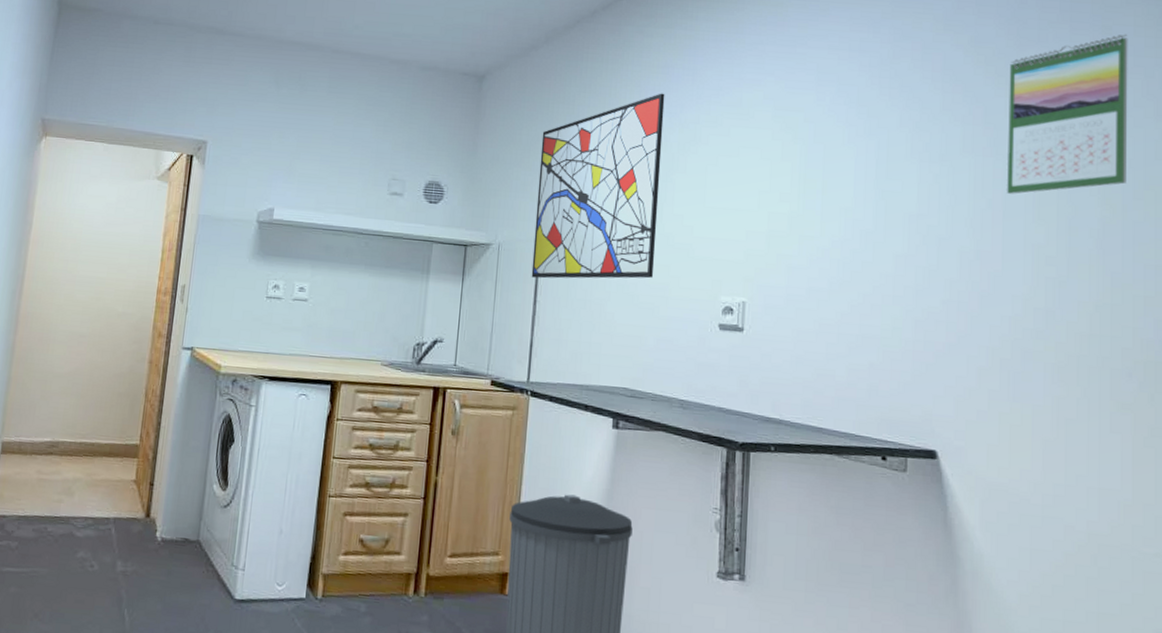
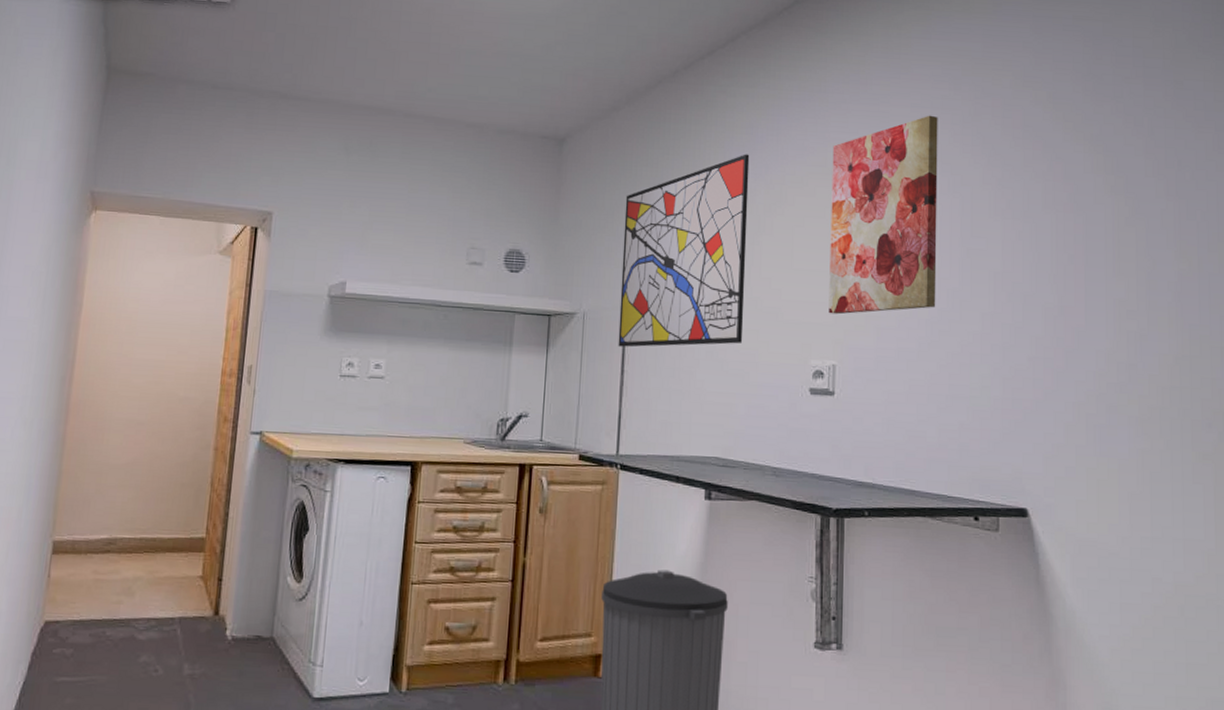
wall art: none [740,57,856,253] -> present [828,115,938,315]
calendar: present [1007,34,1128,194] -> none [1087,88,1201,249]

